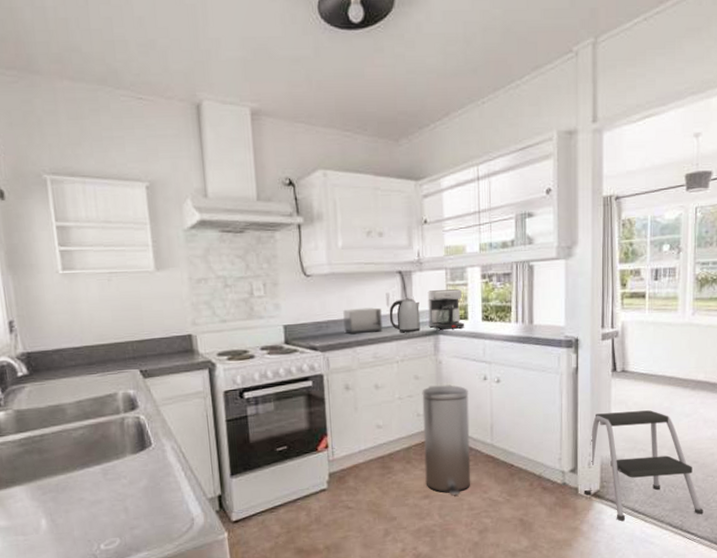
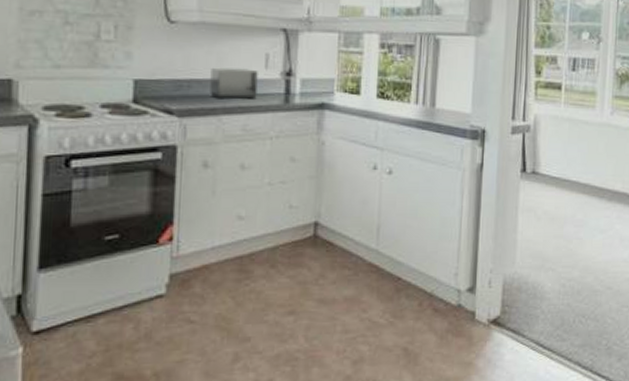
kettle: present [389,298,420,333] -> none [266,62,304,104]
pedal bin: present [422,385,471,495] -> none [292,171,354,312]
coffee maker: present [427,288,465,330] -> none [313,56,356,105]
step stool: present [583,410,704,521] -> none [481,221,617,357]

